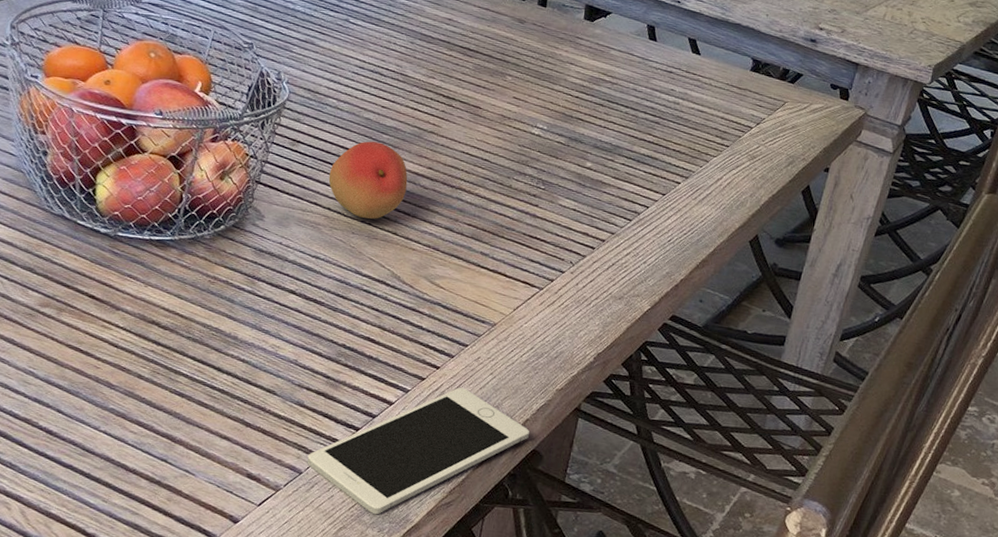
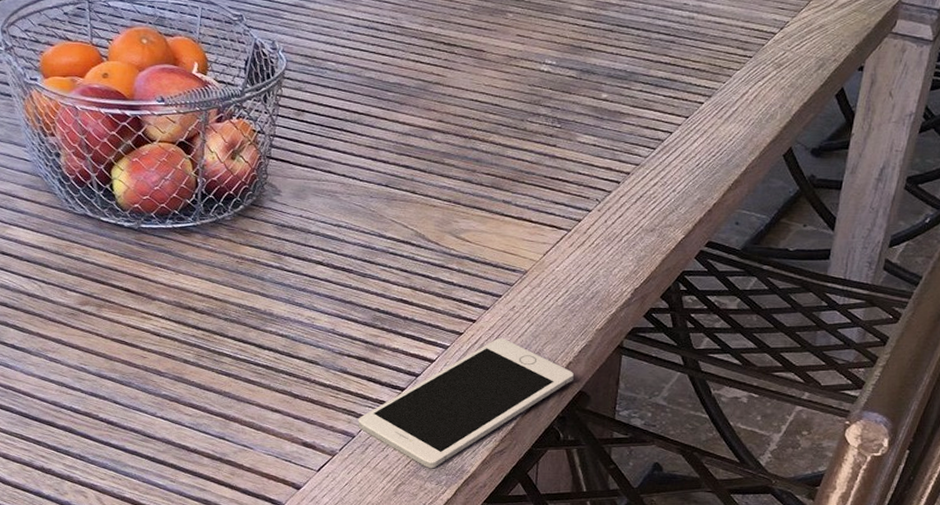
fruit: present [328,141,408,219] -> none [339,101,419,180]

